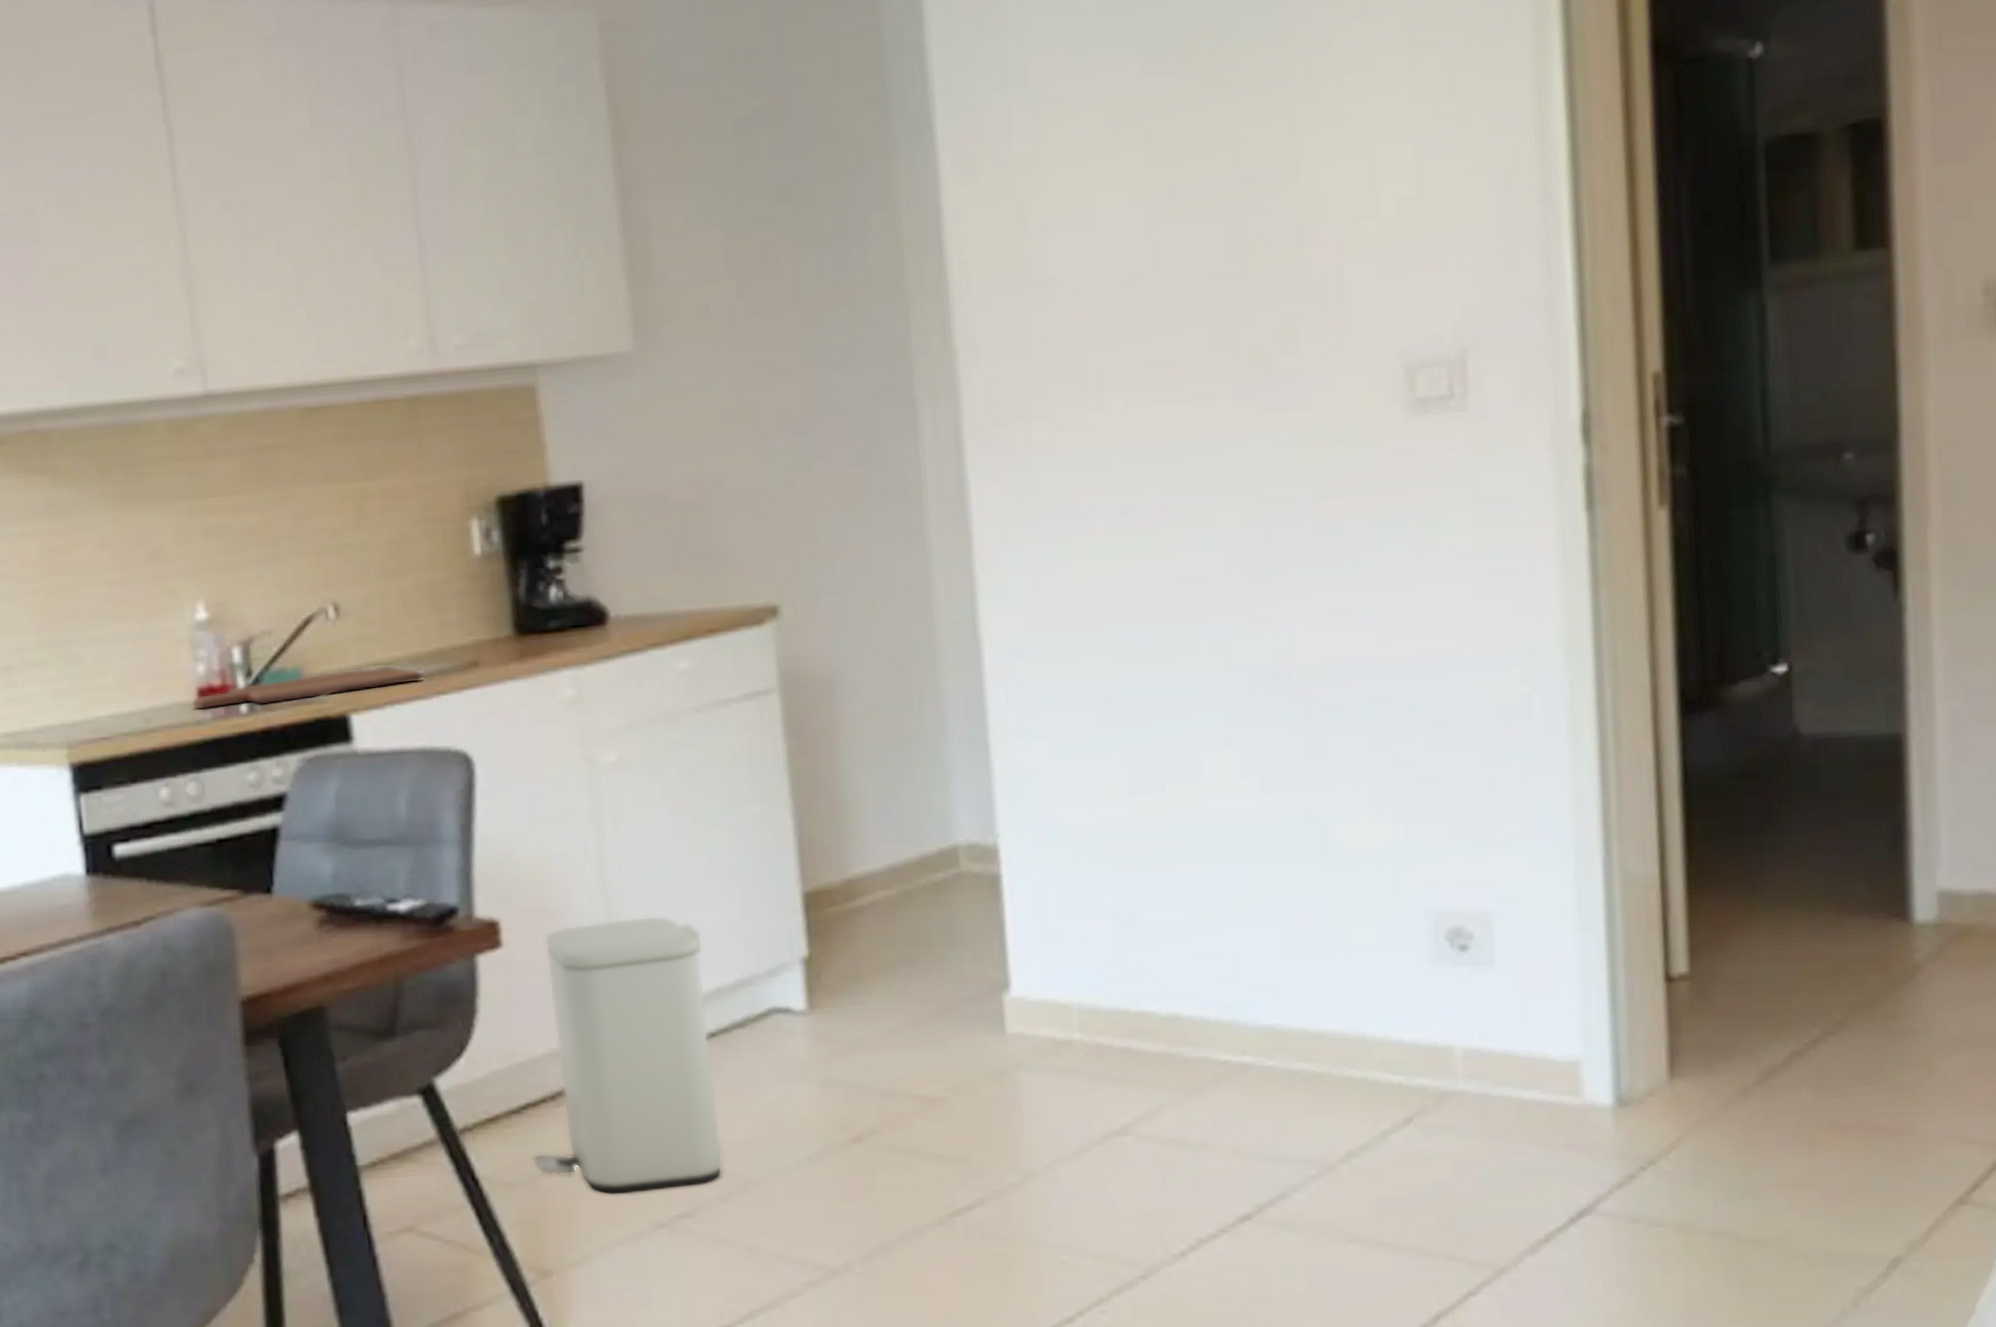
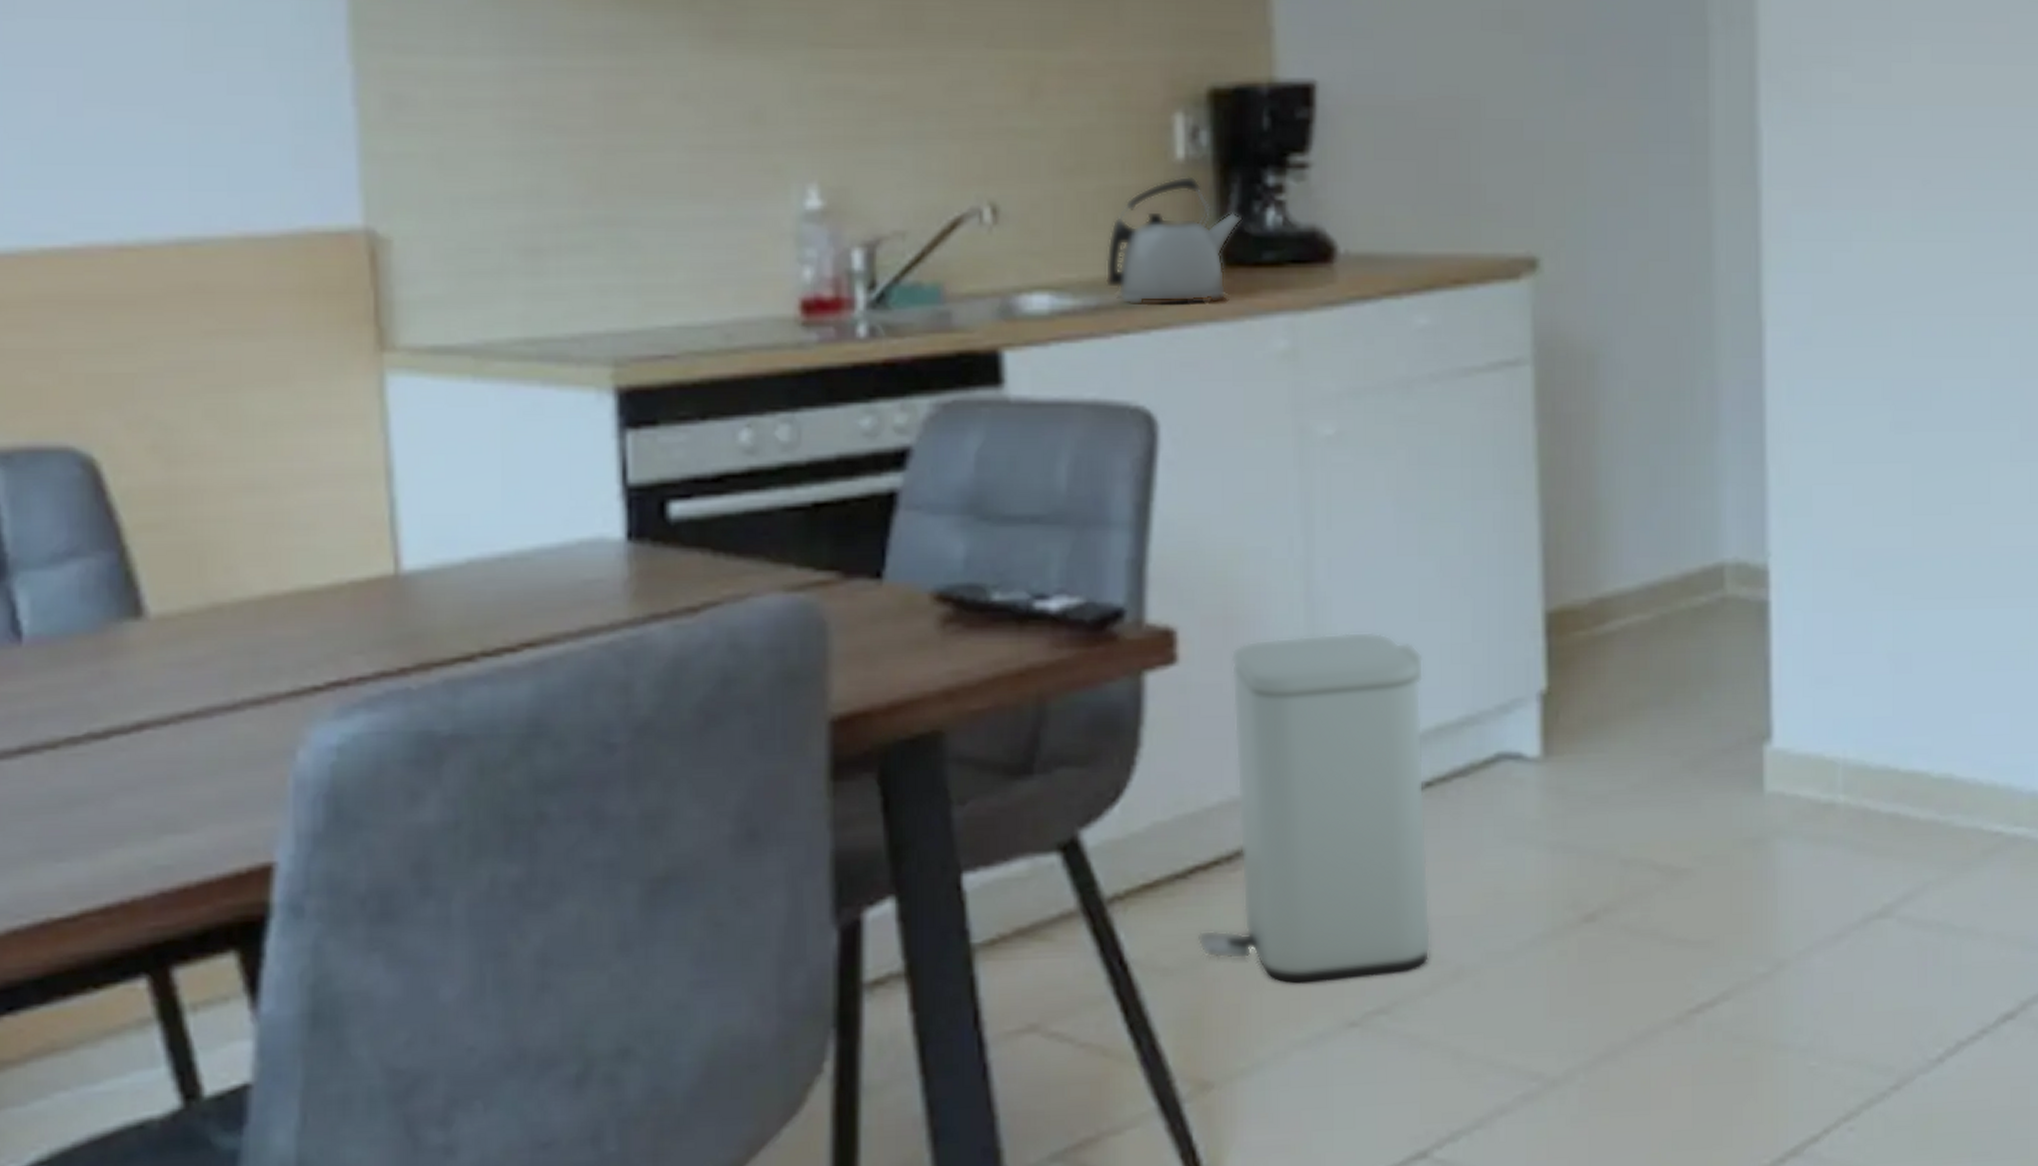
cutting board: present [192,664,423,711] -> none [791,288,1101,329]
kettle: none [424,567,530,672] -> present [1105,176,1242,306]

